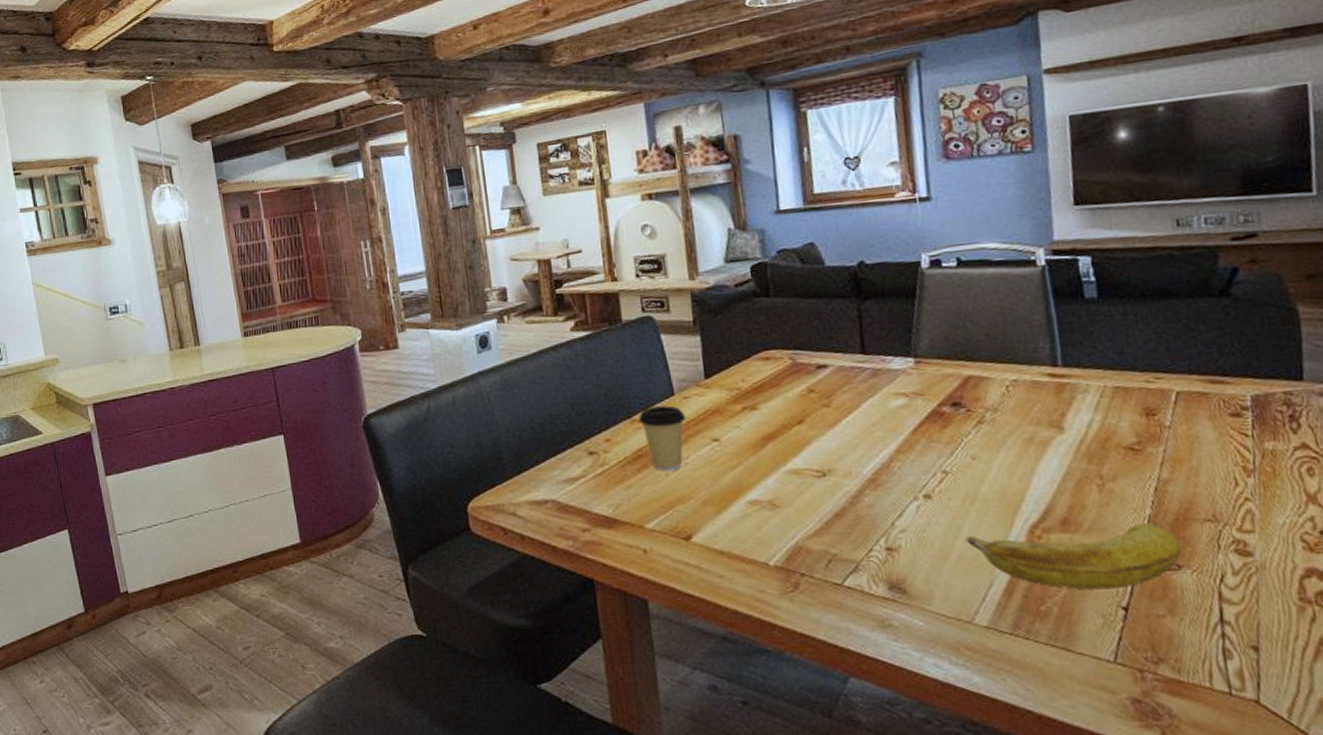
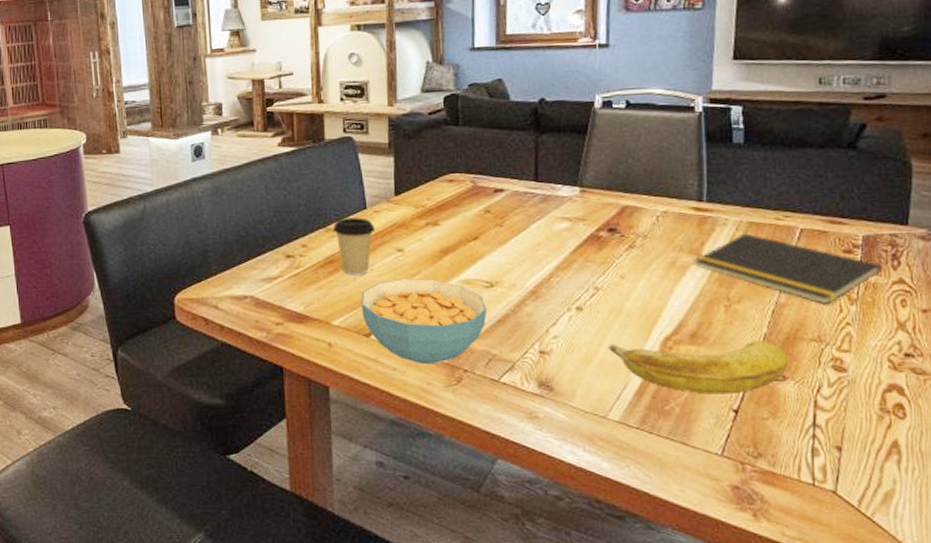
cereal bowl: none [676,470,822,569] -> present [360,278,487,365]
notepad: none [1054,399,1279,479] -> present [693,233,882,305]

